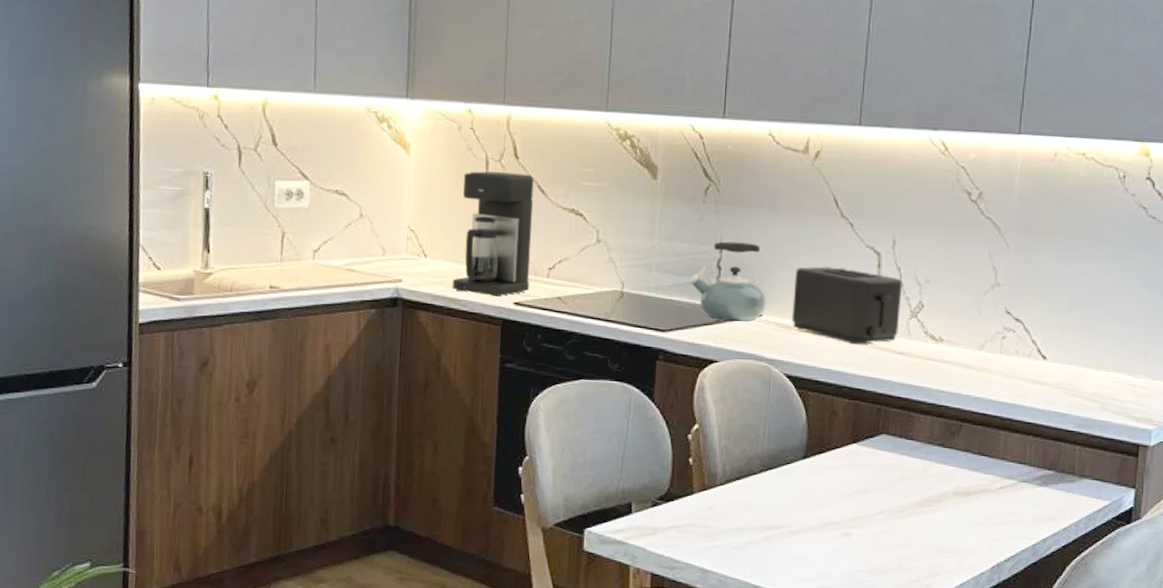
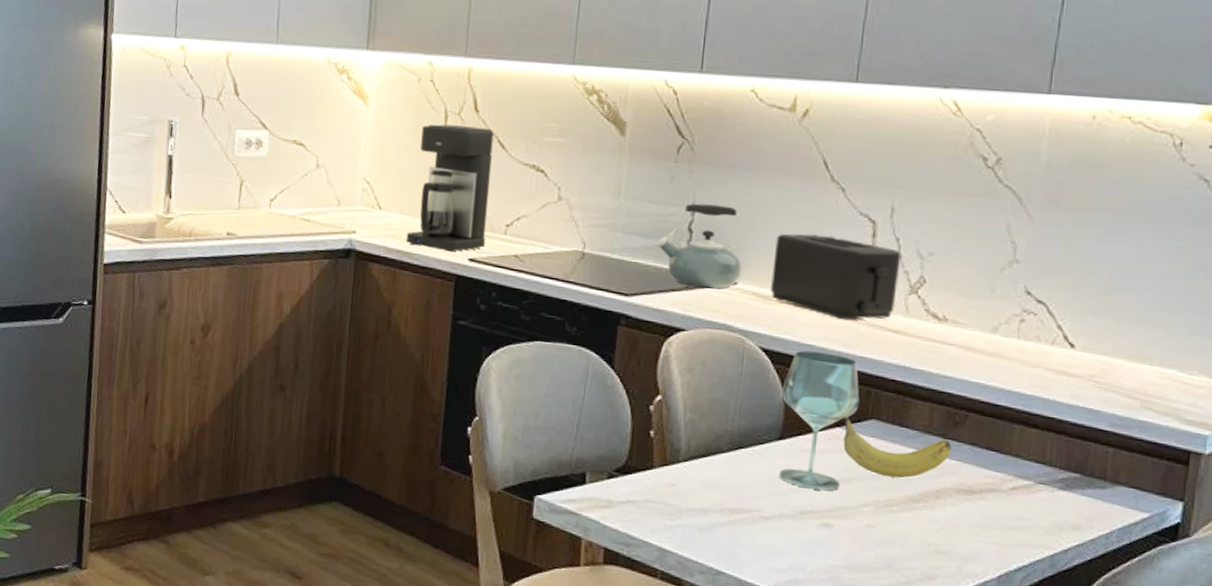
wine glass: none [804,374,872,503] -> present [780,350,860,491]
fruit: none [859,433,949,486] -> present [843,416,951,479]

